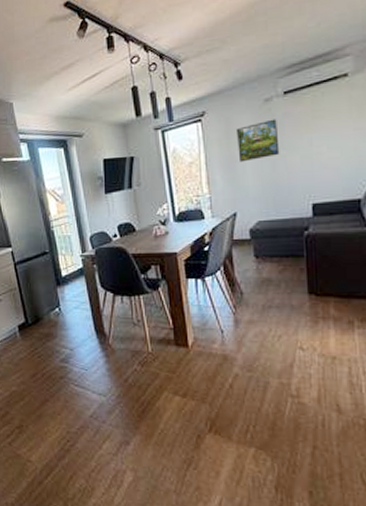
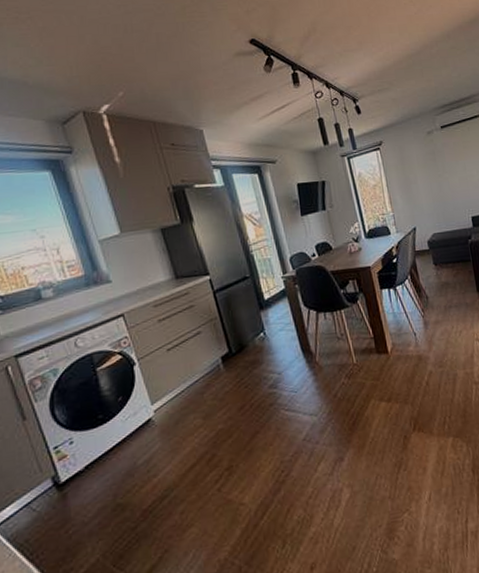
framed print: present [235,119,280,163] -> none [408,148,443,184]

